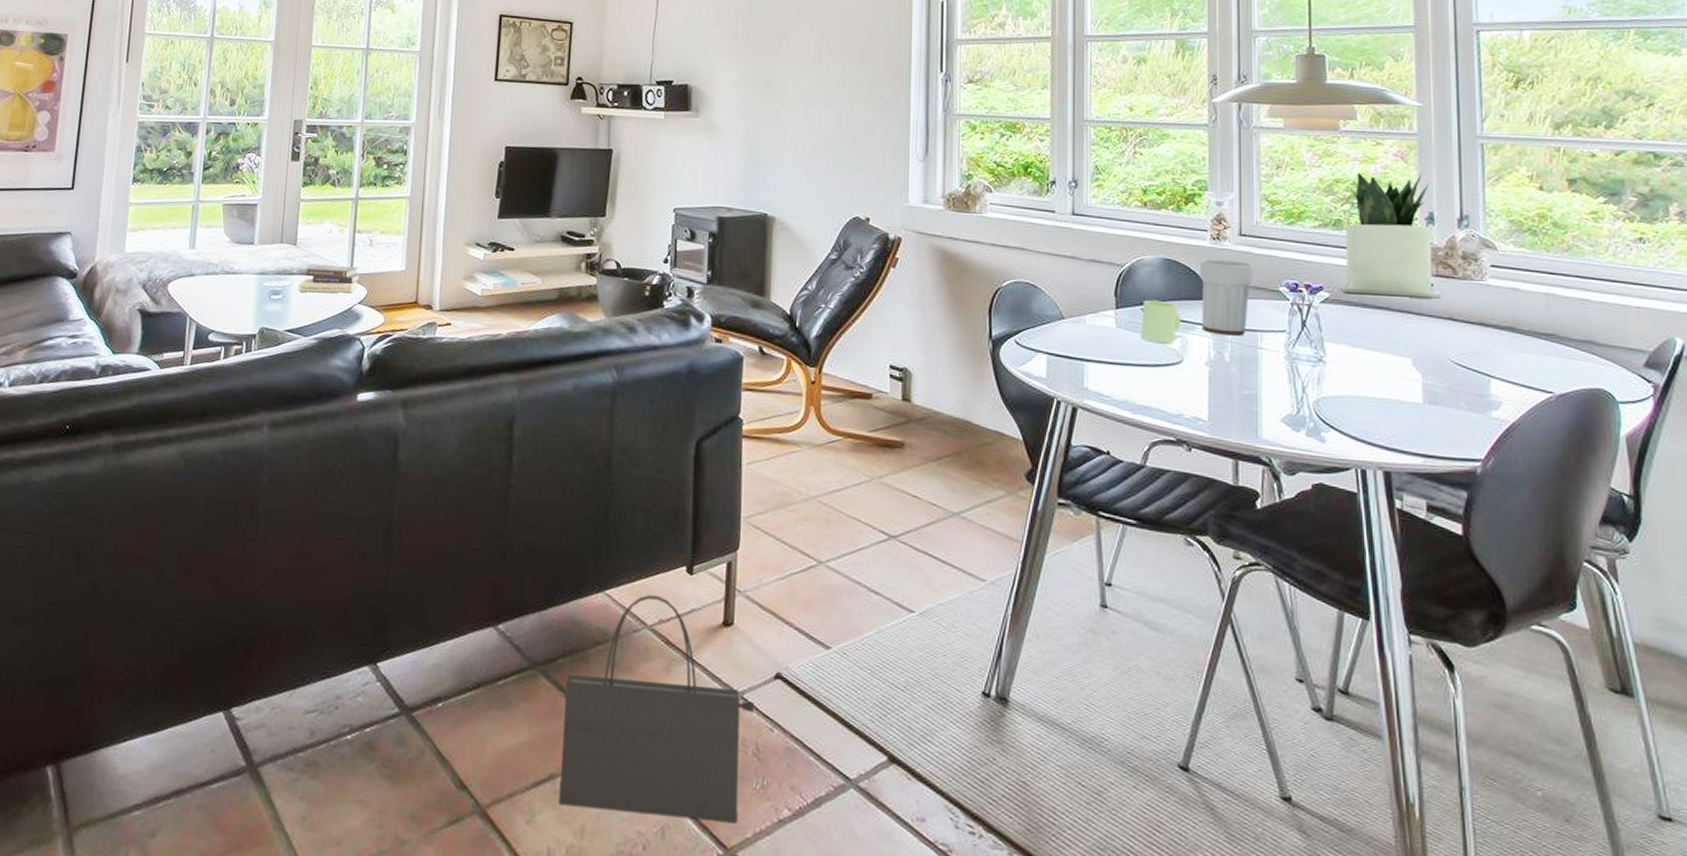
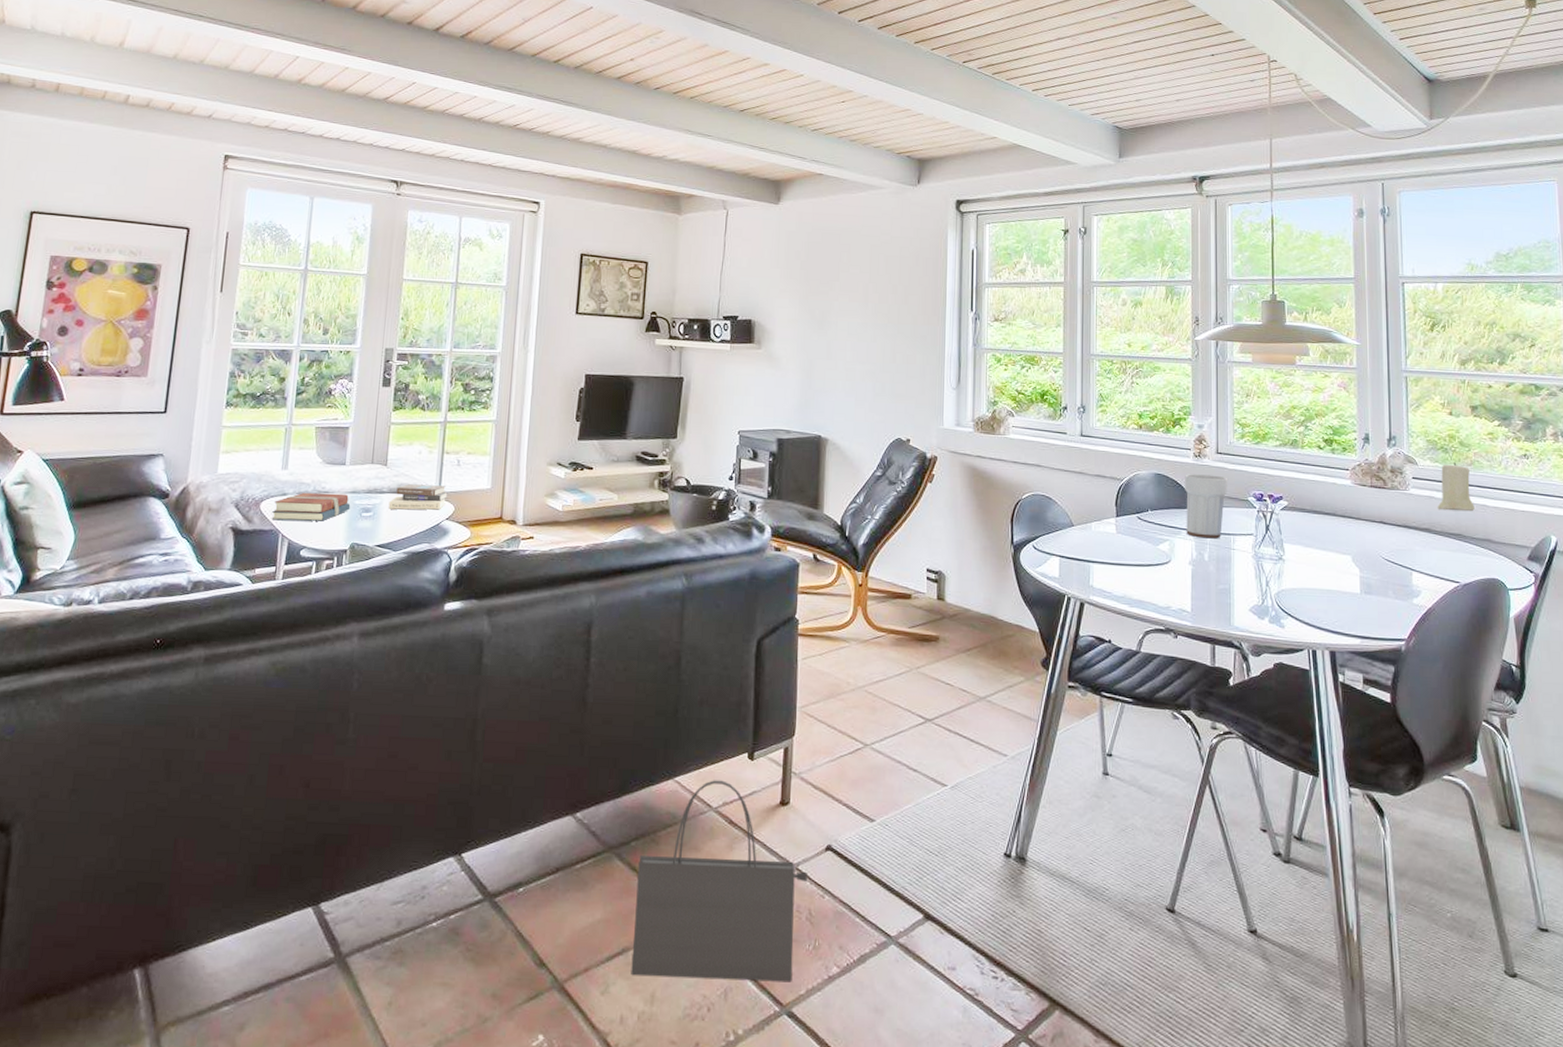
books: none [179,273,260,304] -> present [271,492,351,521]
mug: present [1141,299,1182,344] -> none [1137,508,1170,547]
planter: present [1339,172,1442,299] -> none [1295,400,1375,506]
candle: none [1523,247,1573,308] -> present [1437,462,1475,512]

